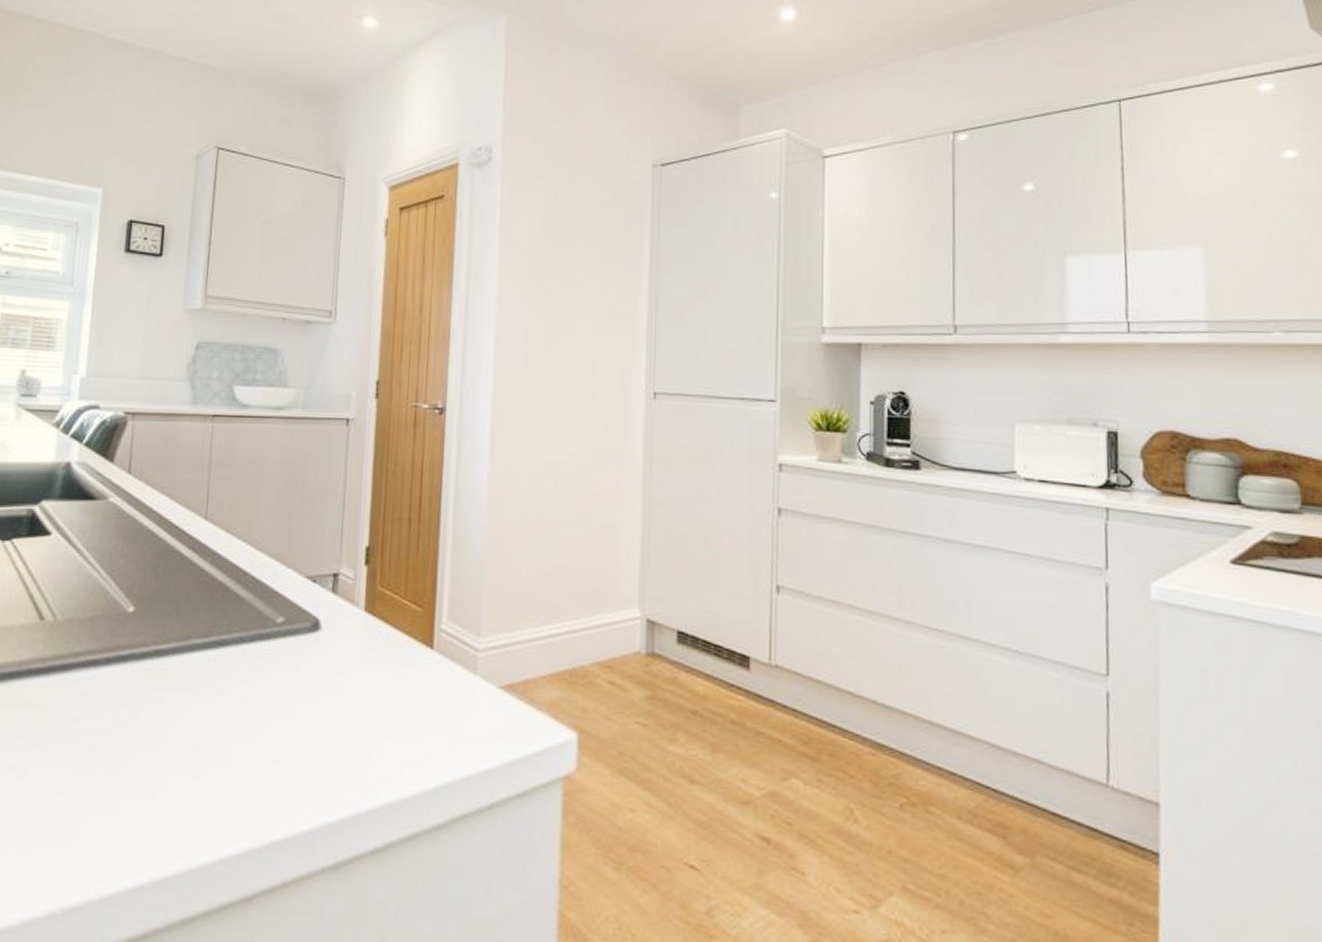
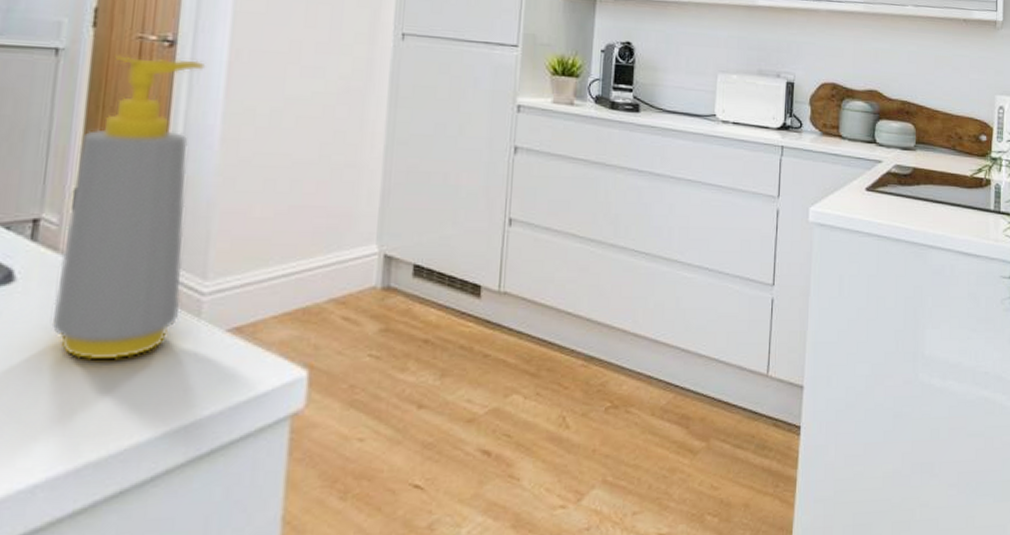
soap bottle: none [351,423,472,708] -> present [51,55,206,360]

